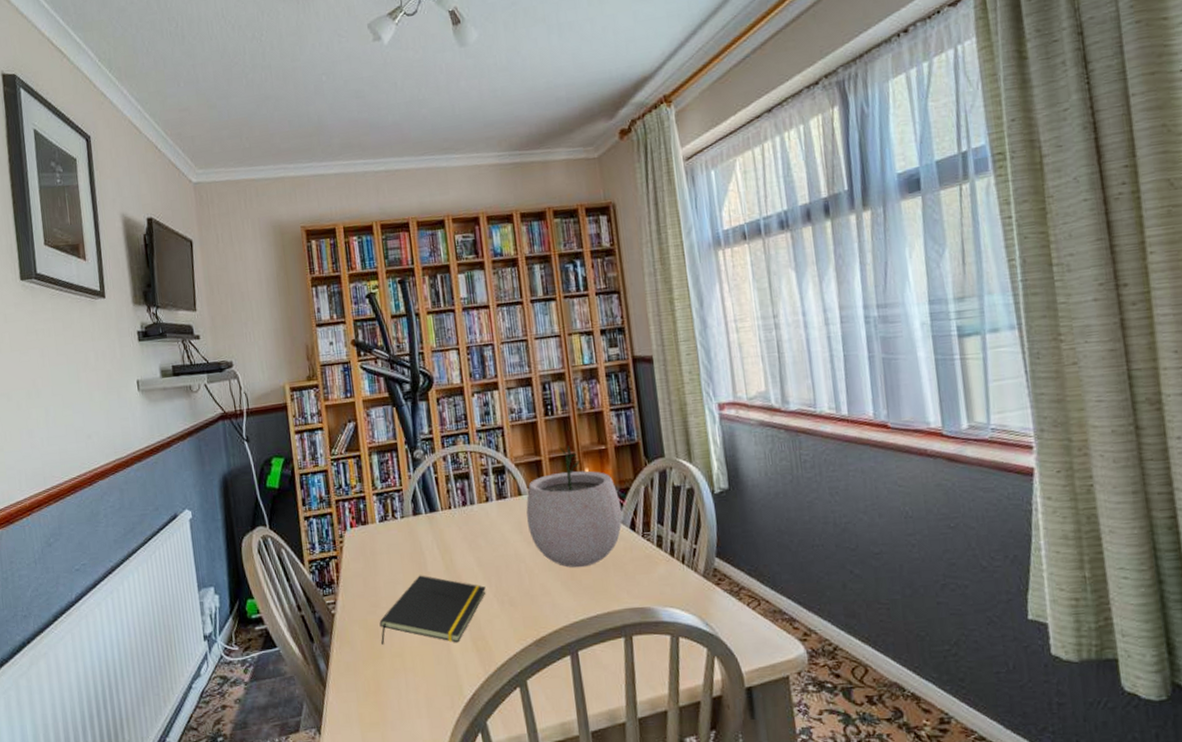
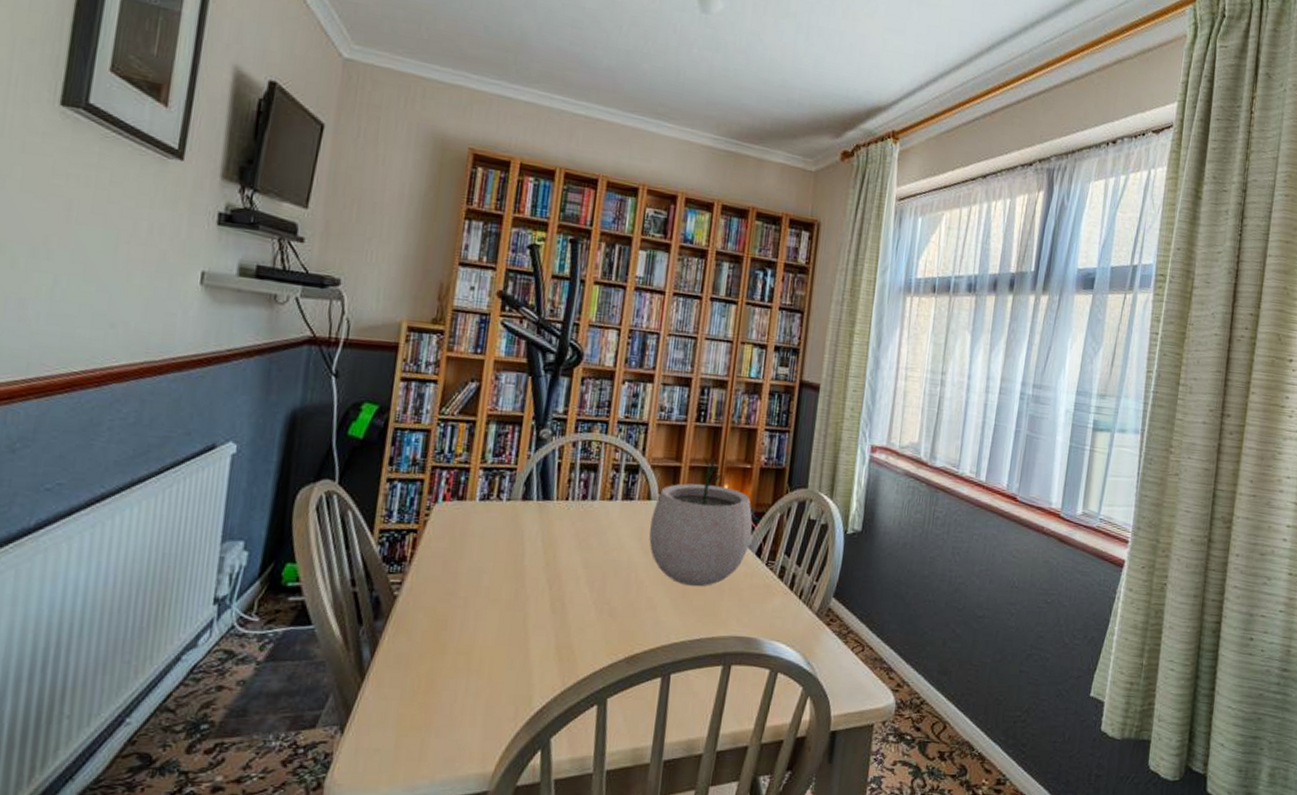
notepad: present [379,575,486,645] -> none [448,567,586,648]

